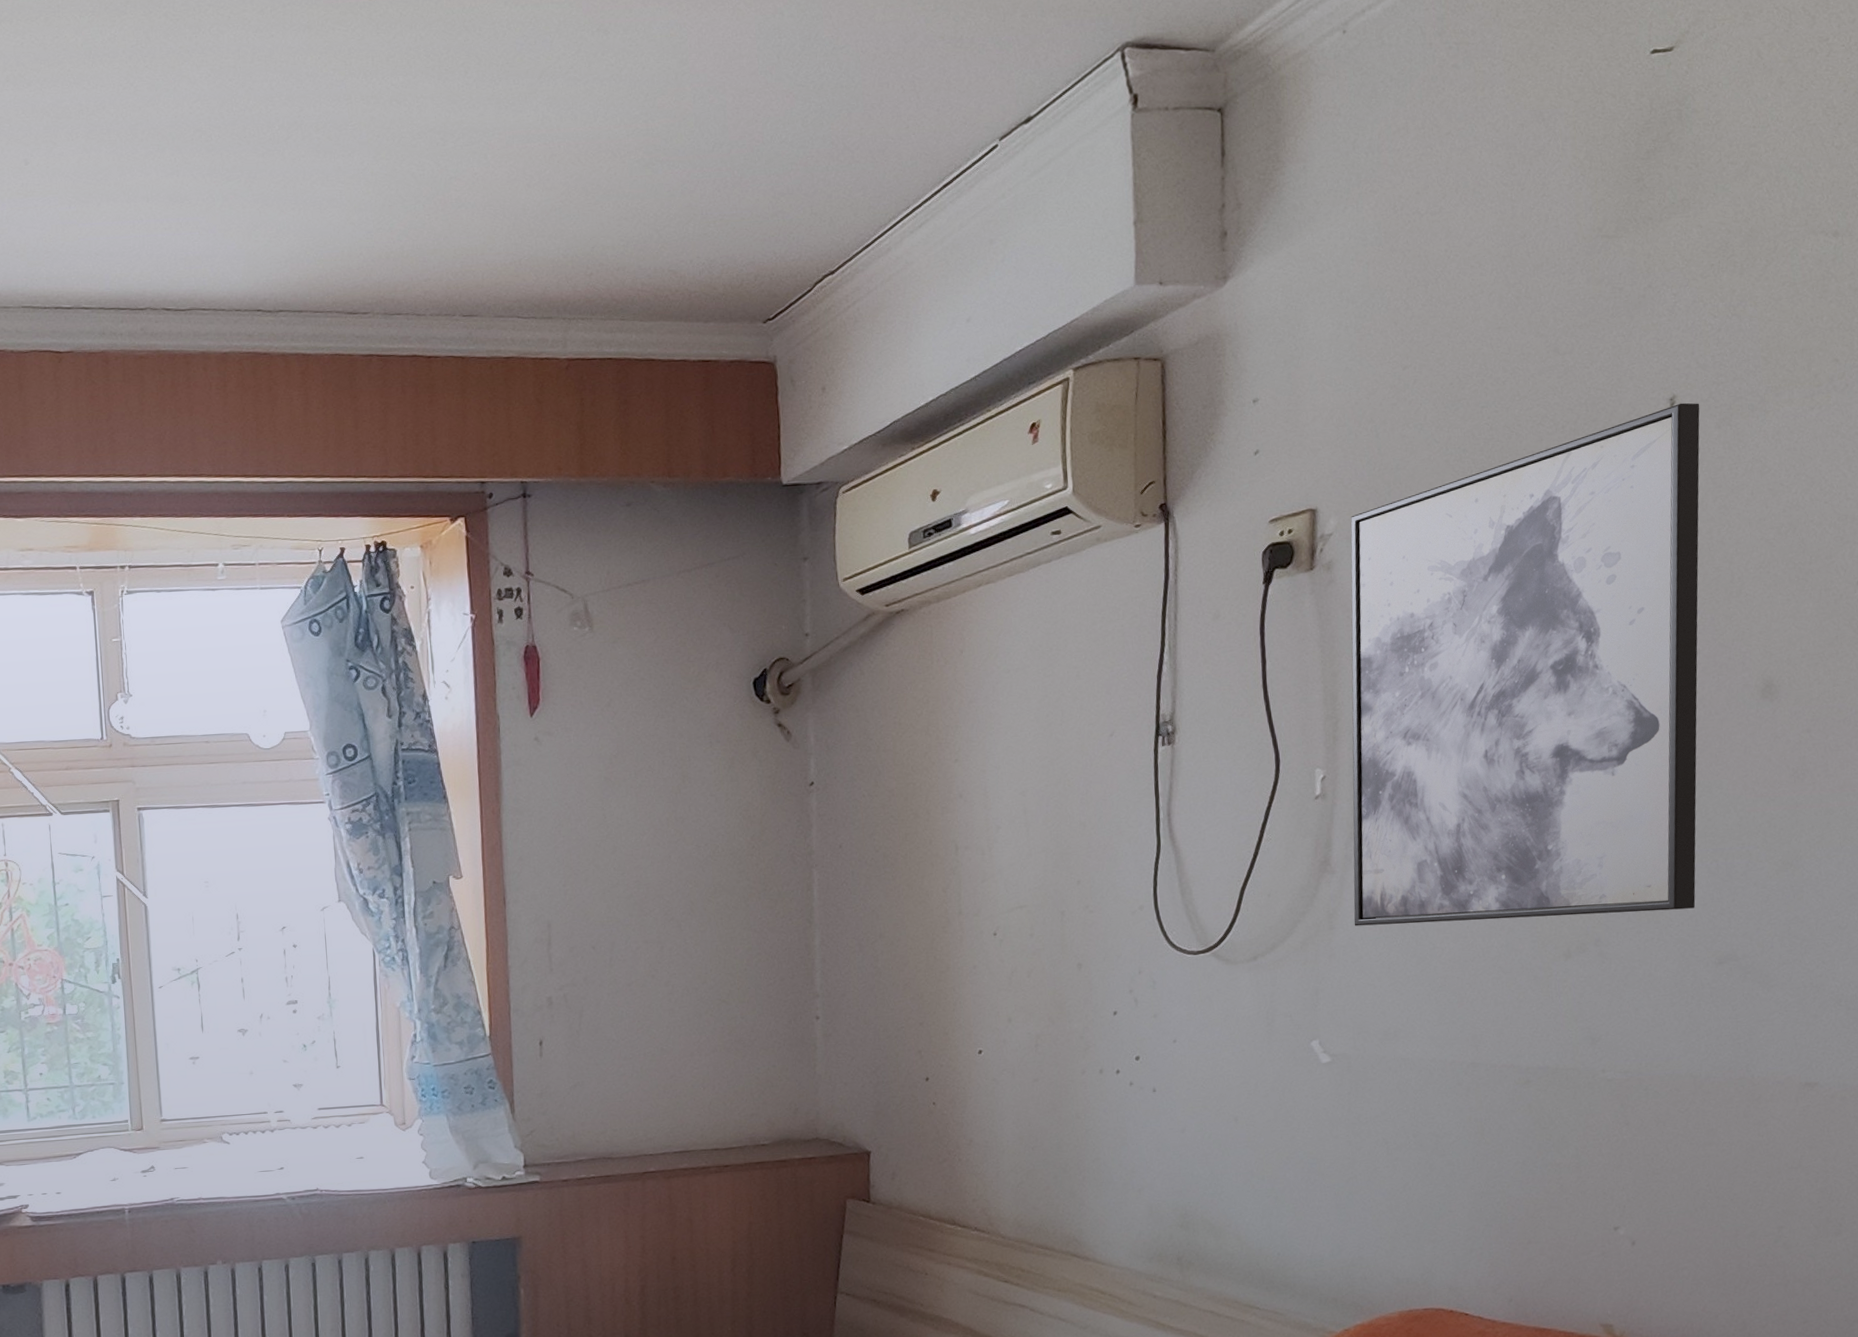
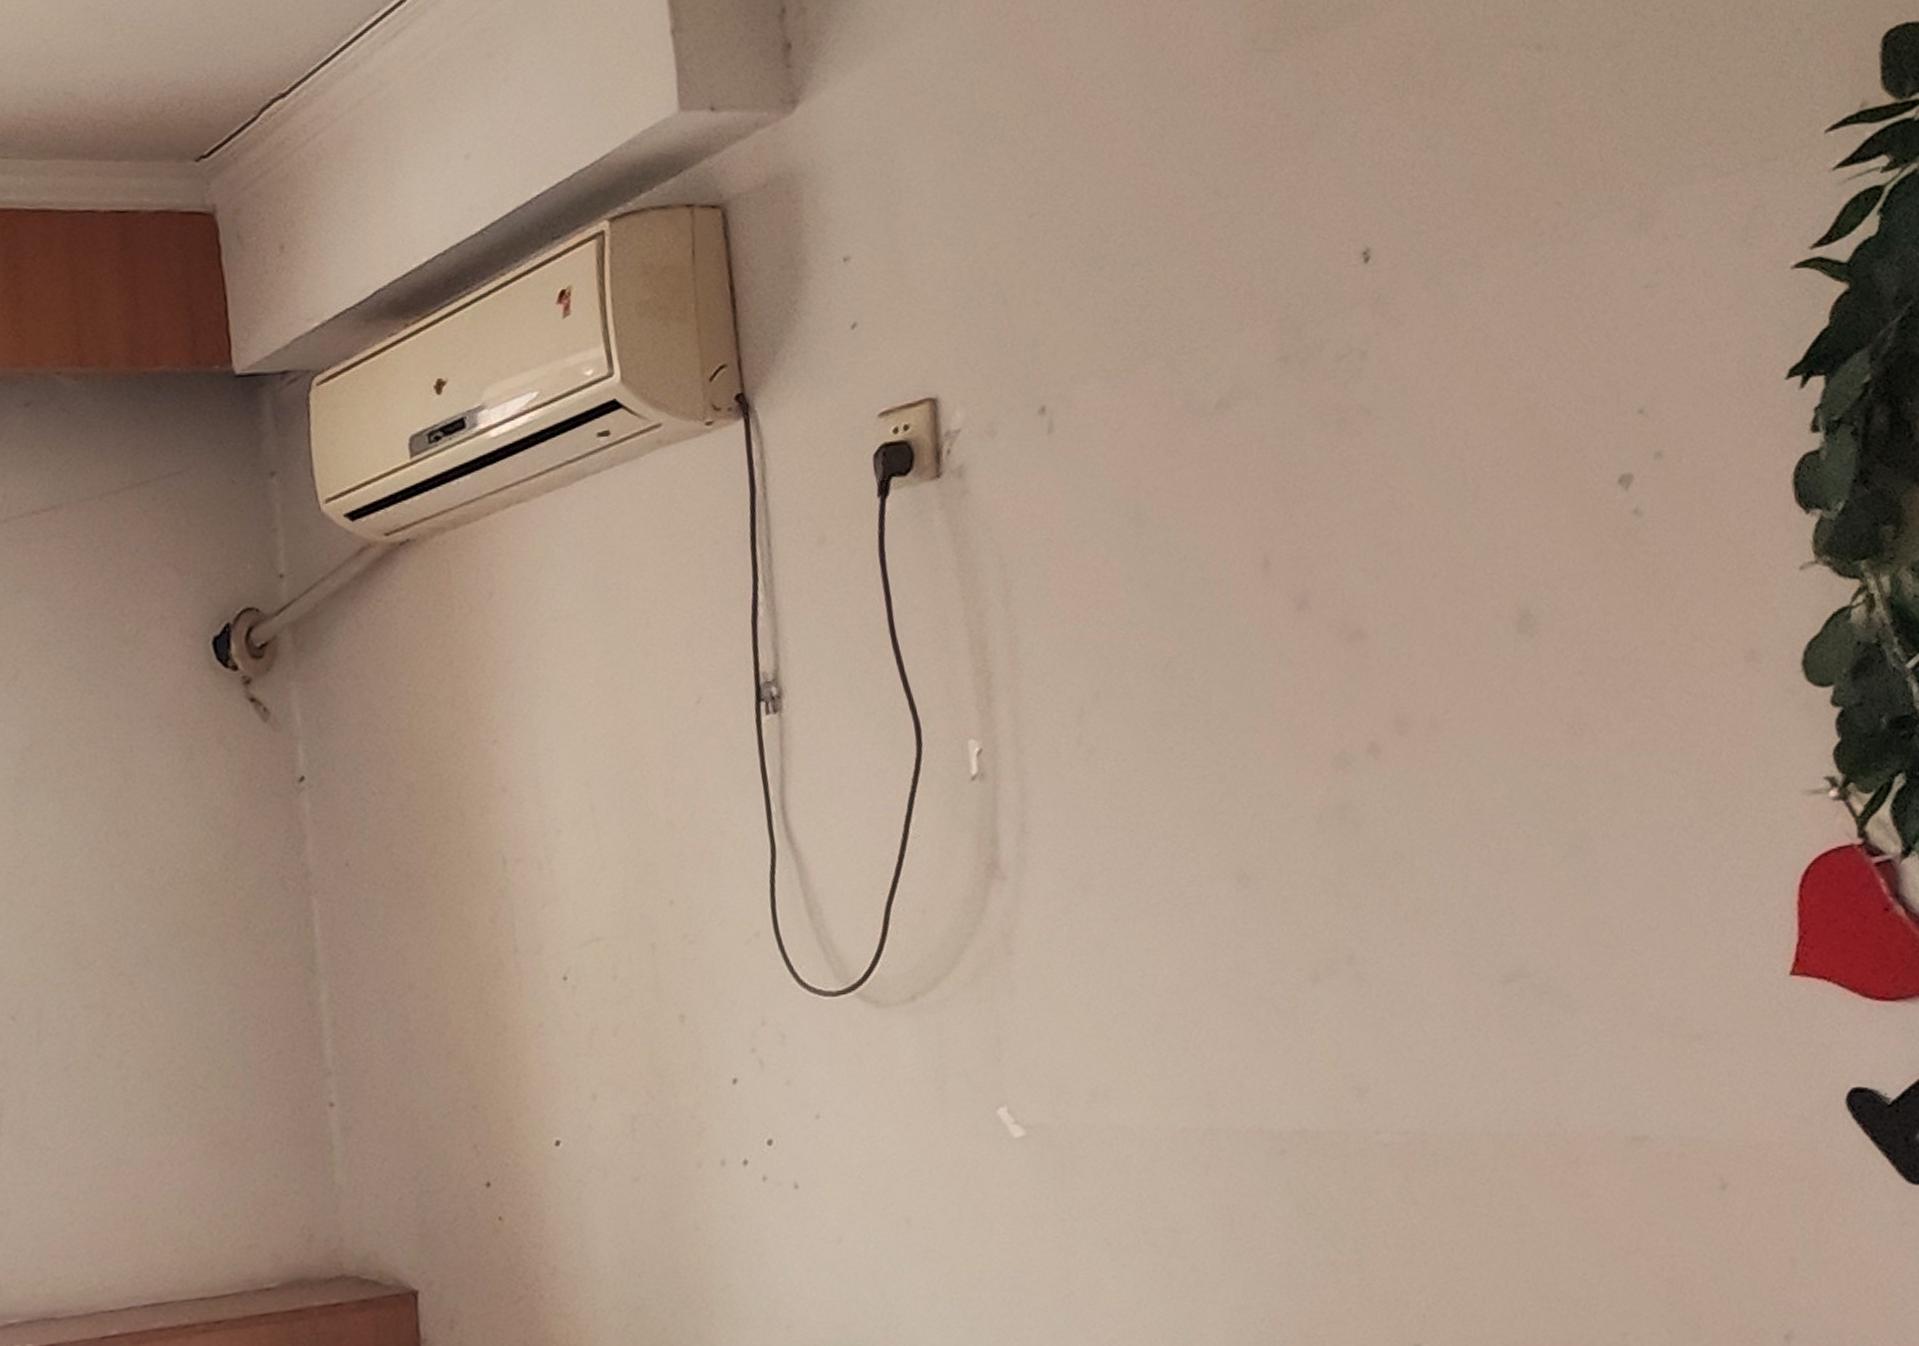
wall art: present [1350,402,1700,926] -> none [982,257,1468,950]

